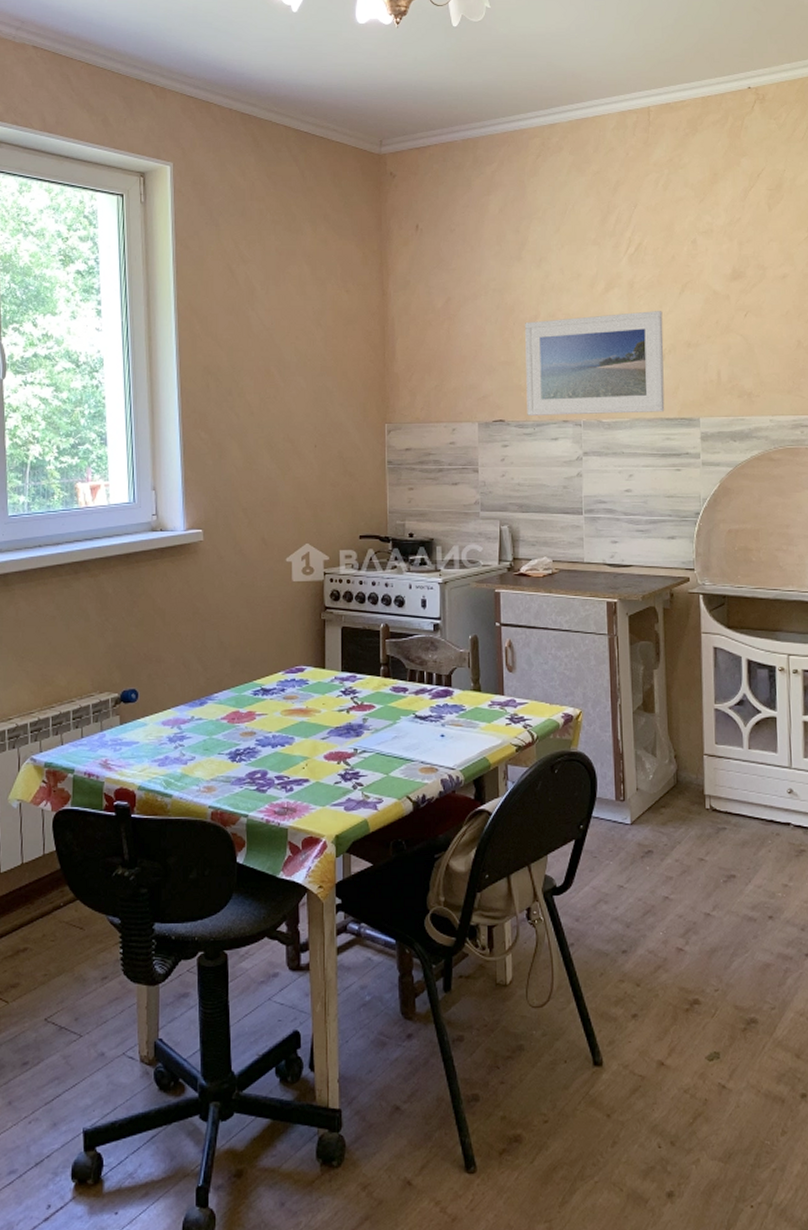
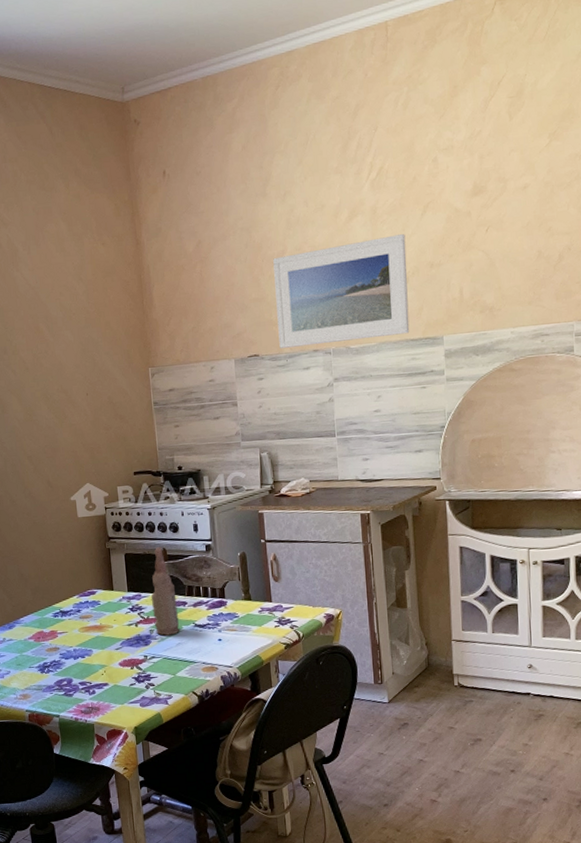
bottle: none [368,622,397,726] -> present [151,547,179,636]

